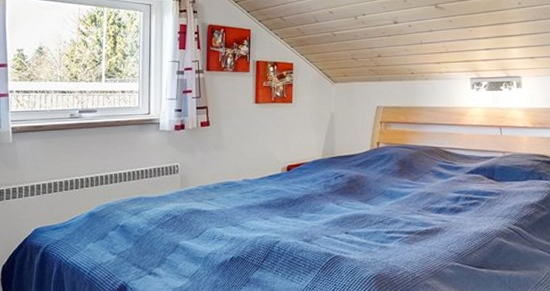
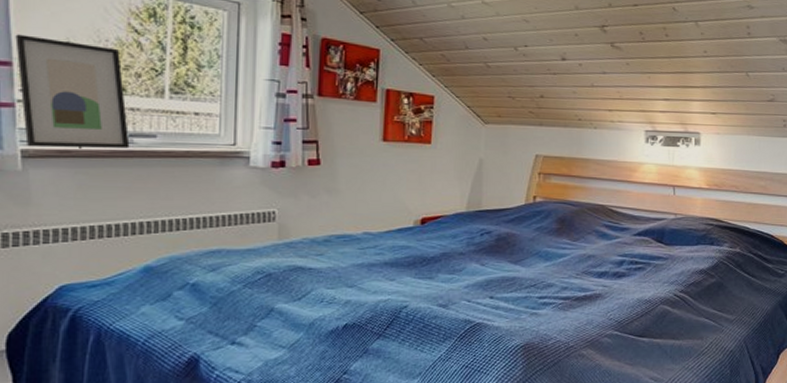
picture frame: none [9,43,80,125] -> present [15,34,130,150]

